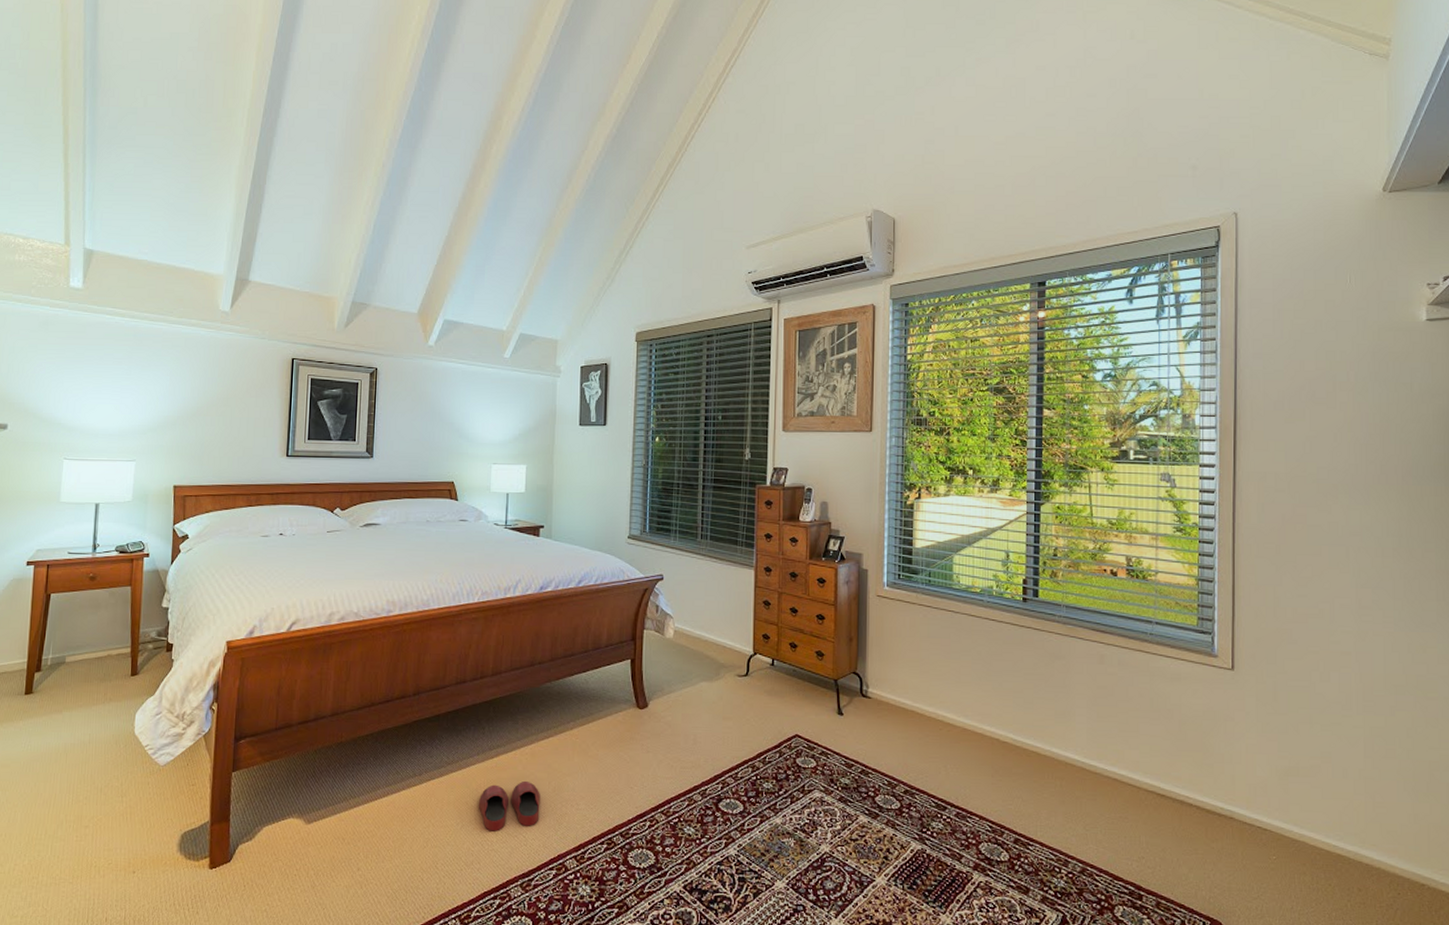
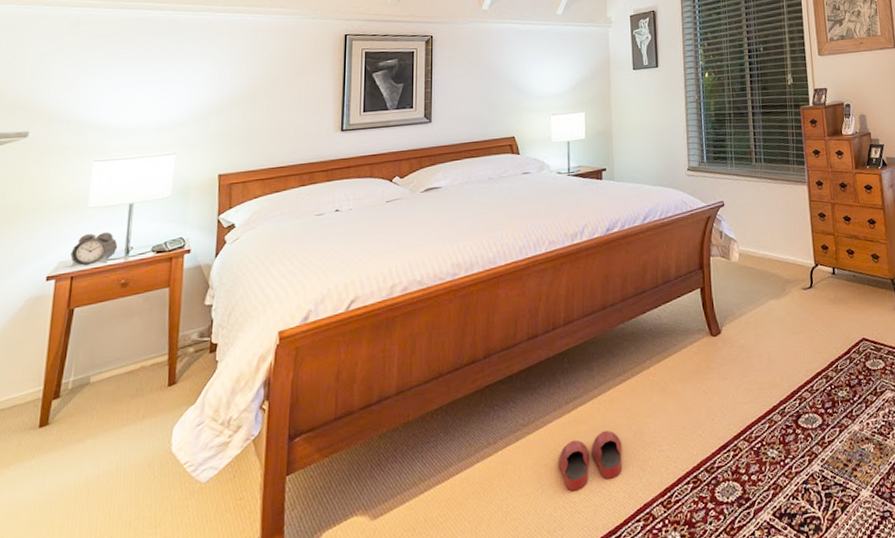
alarm clock: none [46,526,86,557] -> present [70,231,118,269]

